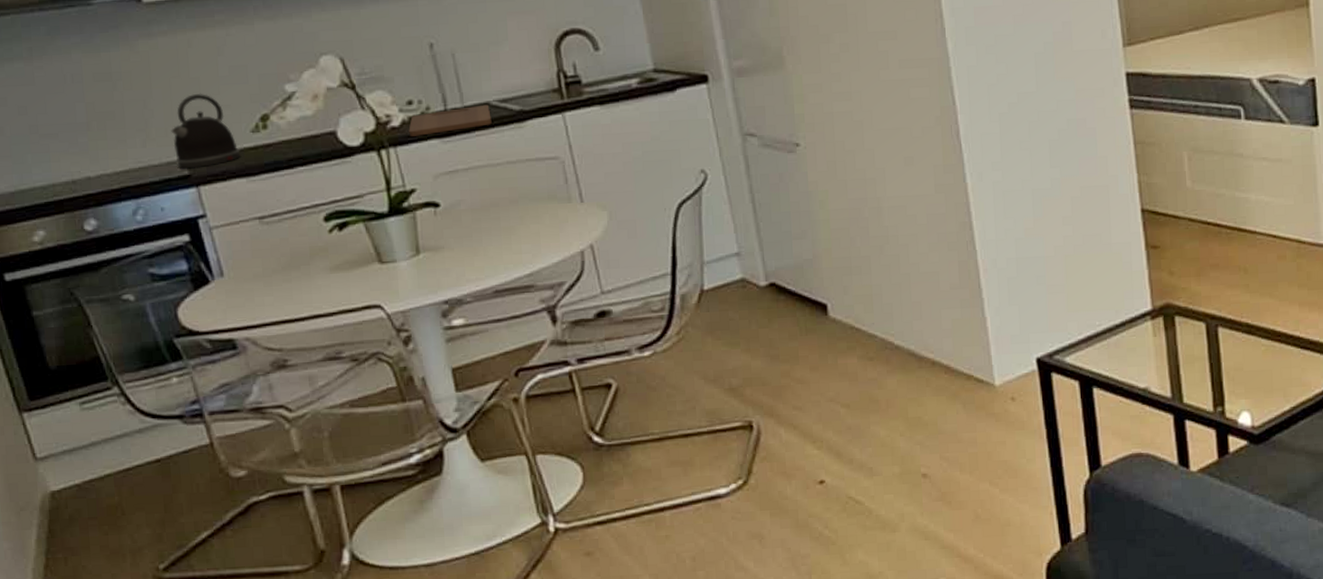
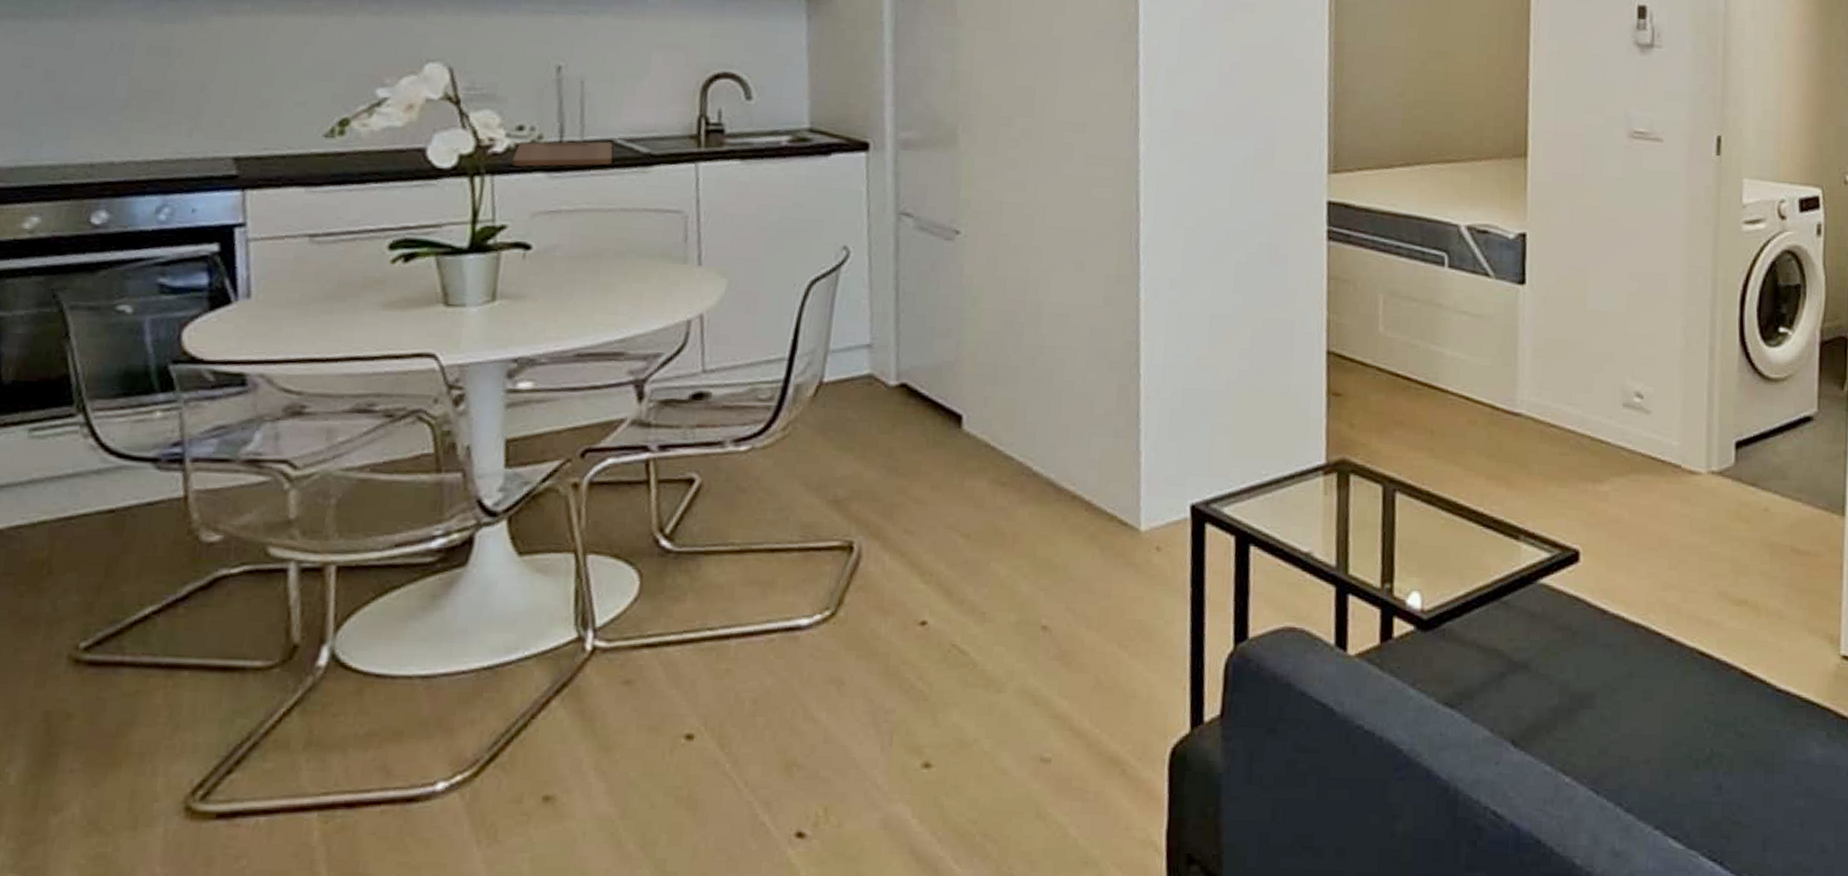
kettle: present [171,93,241,168] -> none [224,84,306,169]

